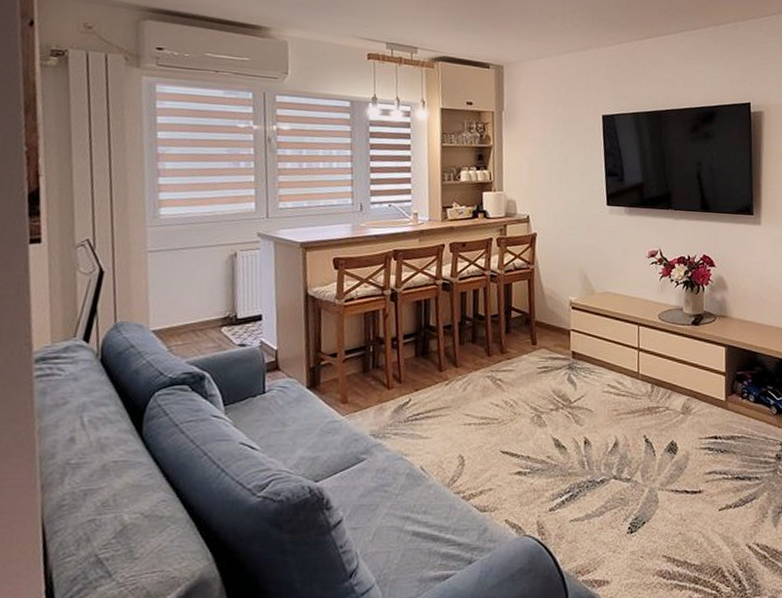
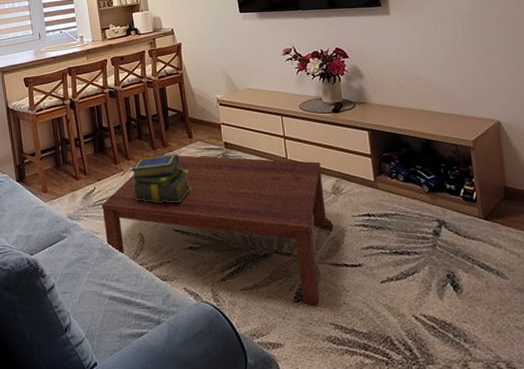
coffee table: none [415,362,673,536] -> present [101,154,327,305]
stack of books: none [458,362,529,420] -> present [131,154,192,203]

